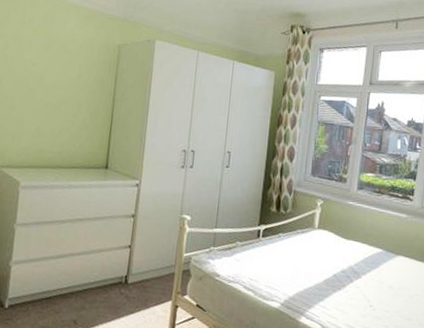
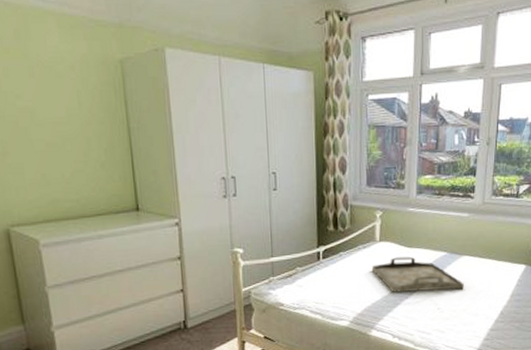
serving tray: none [307,246,398,290] -> present [371,256,464,293]

